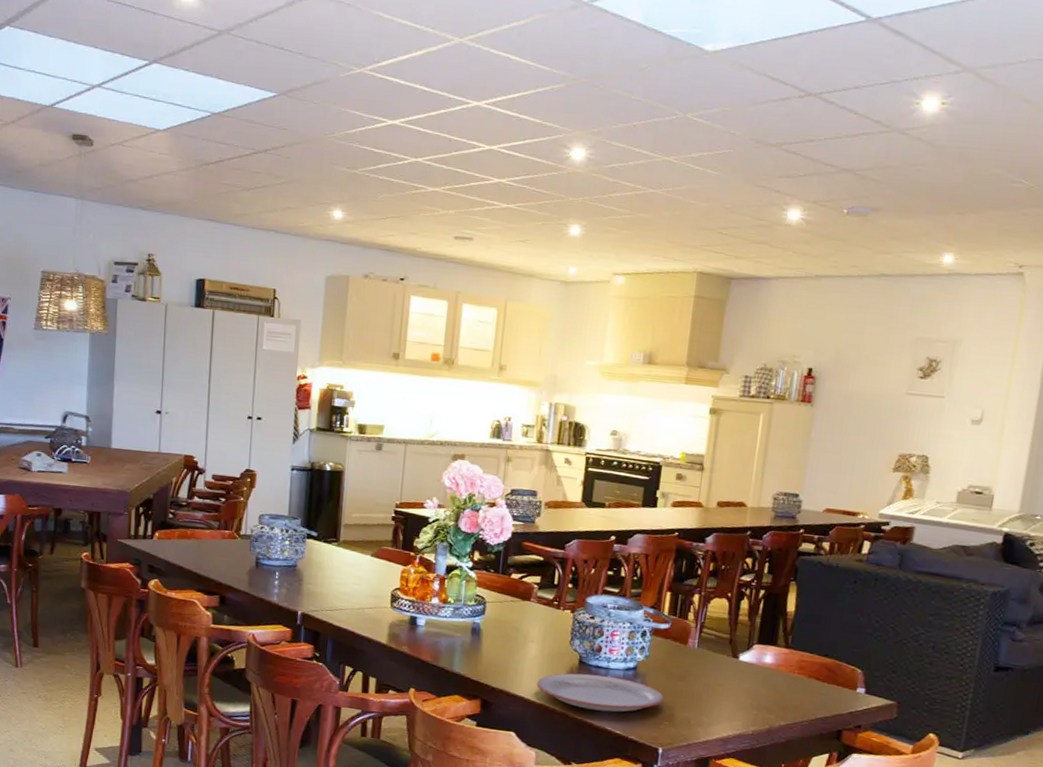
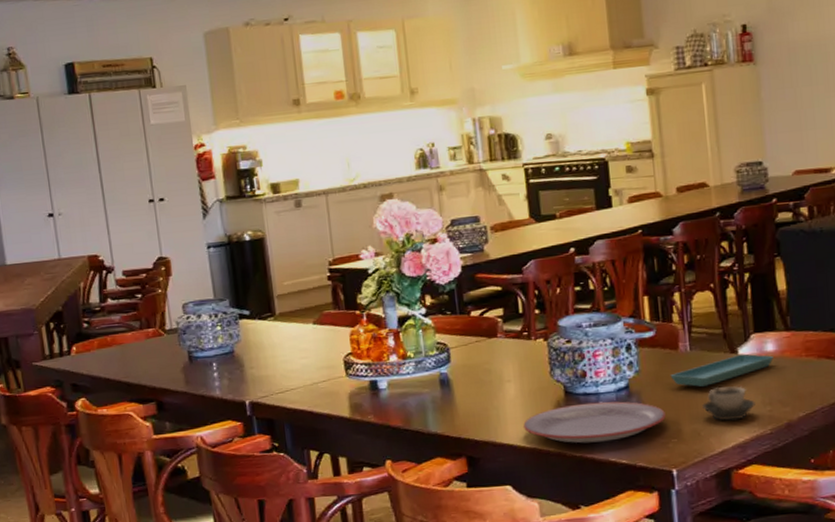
saucer: none [675,660,769,682] -> present [670,354,774,387]
cup: none [697,684,745,717] -> present [702,386,755,422]

